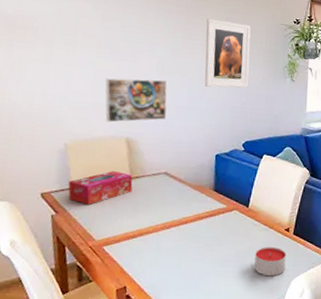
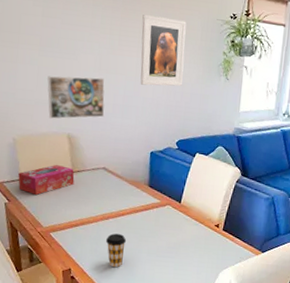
coffee cup: none [166,244,190,282] -> present [105,233,127,268]
candle: present [254,247,286,277] -> none [185,240,215,268]

